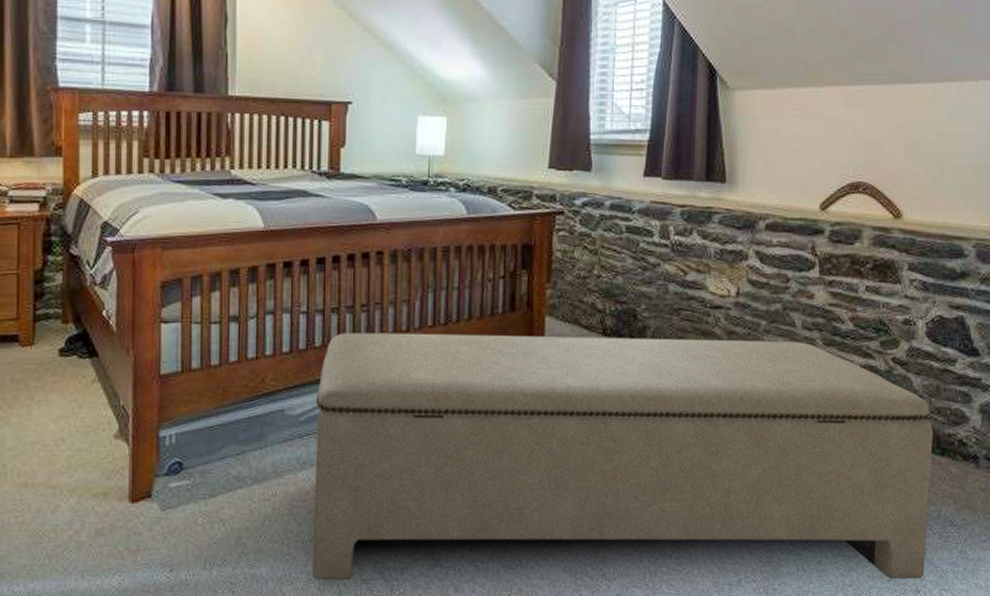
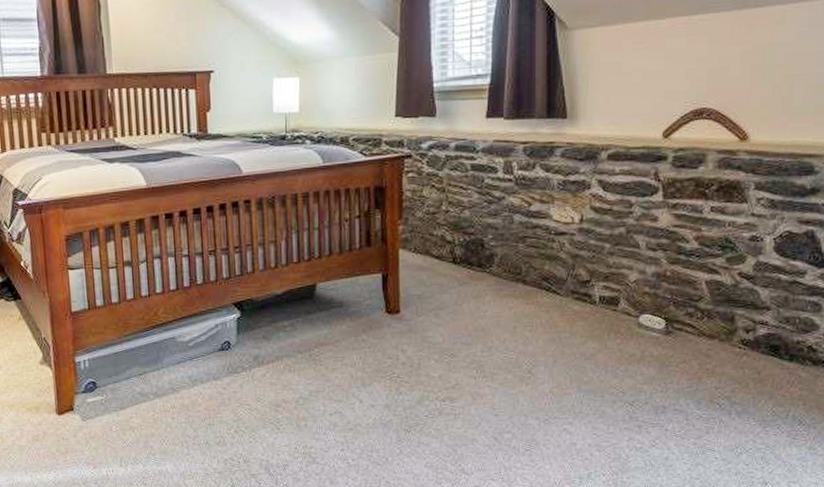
bench: present [312,333,933,581] -> none [201,261,782,475]

